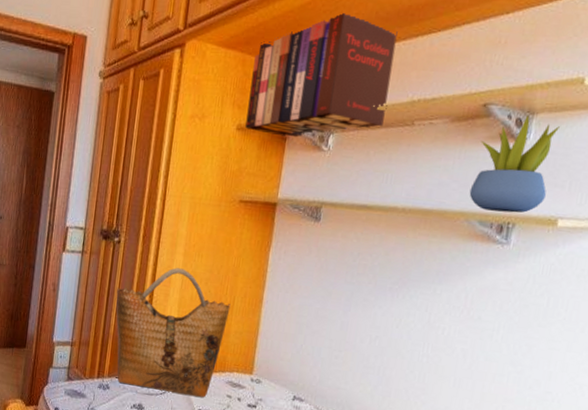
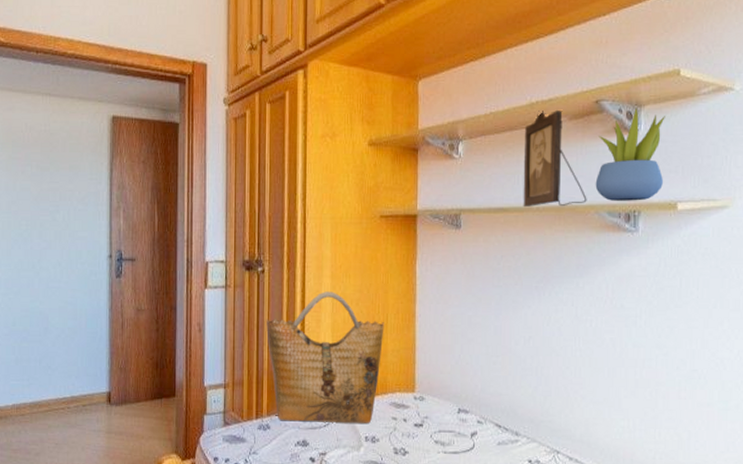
books: present [245,13,398,138] -> none [377,25,509,148]
photo frame: none [388,109,459,211] -> present [523,111,587,207]

